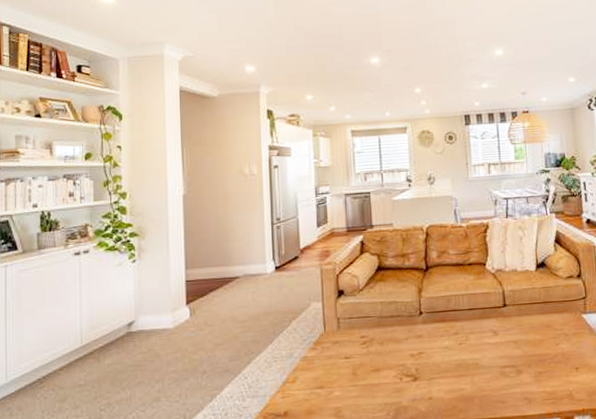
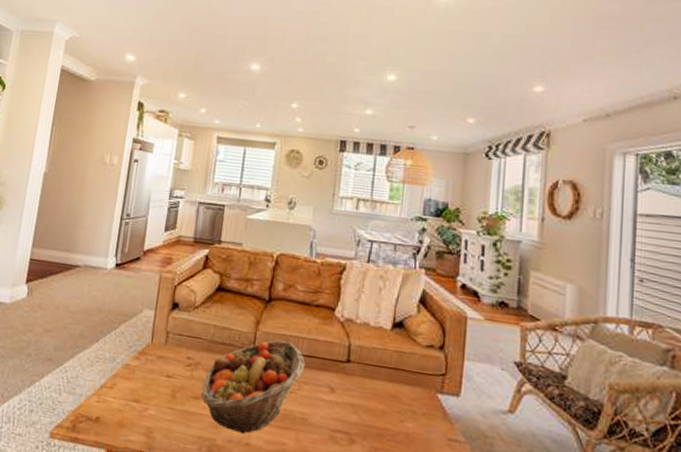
fruit basket: none [379,301,469,391] -> present [200,340,306,434]

